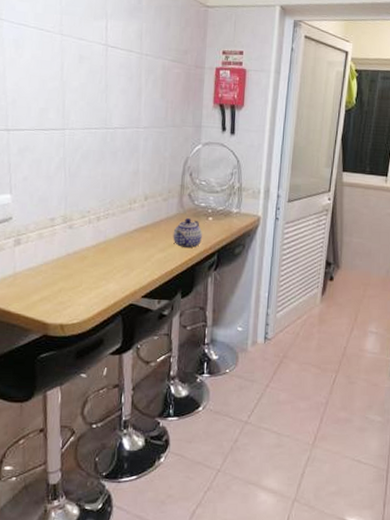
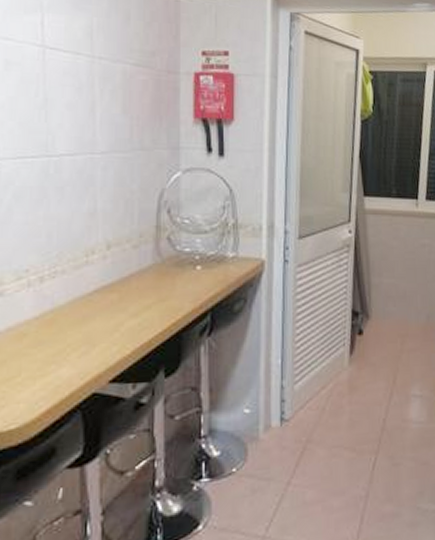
teapot: present [173,217,202,248] -> none [149,268,188,309]

